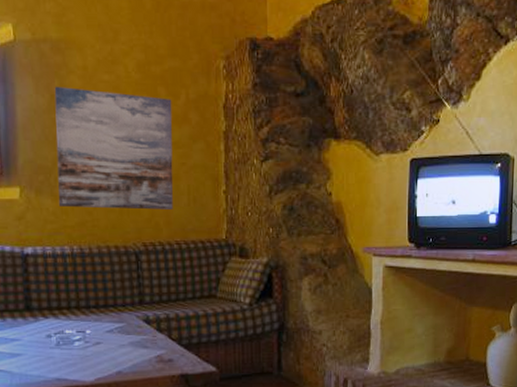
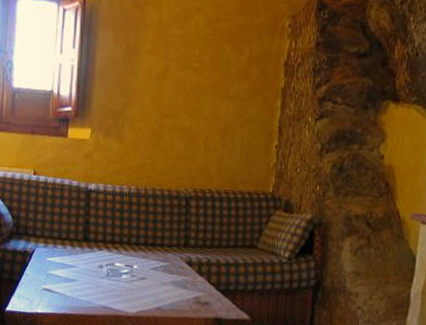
wall art: present [54,87,173,210] -> none [122,39,236,160]

